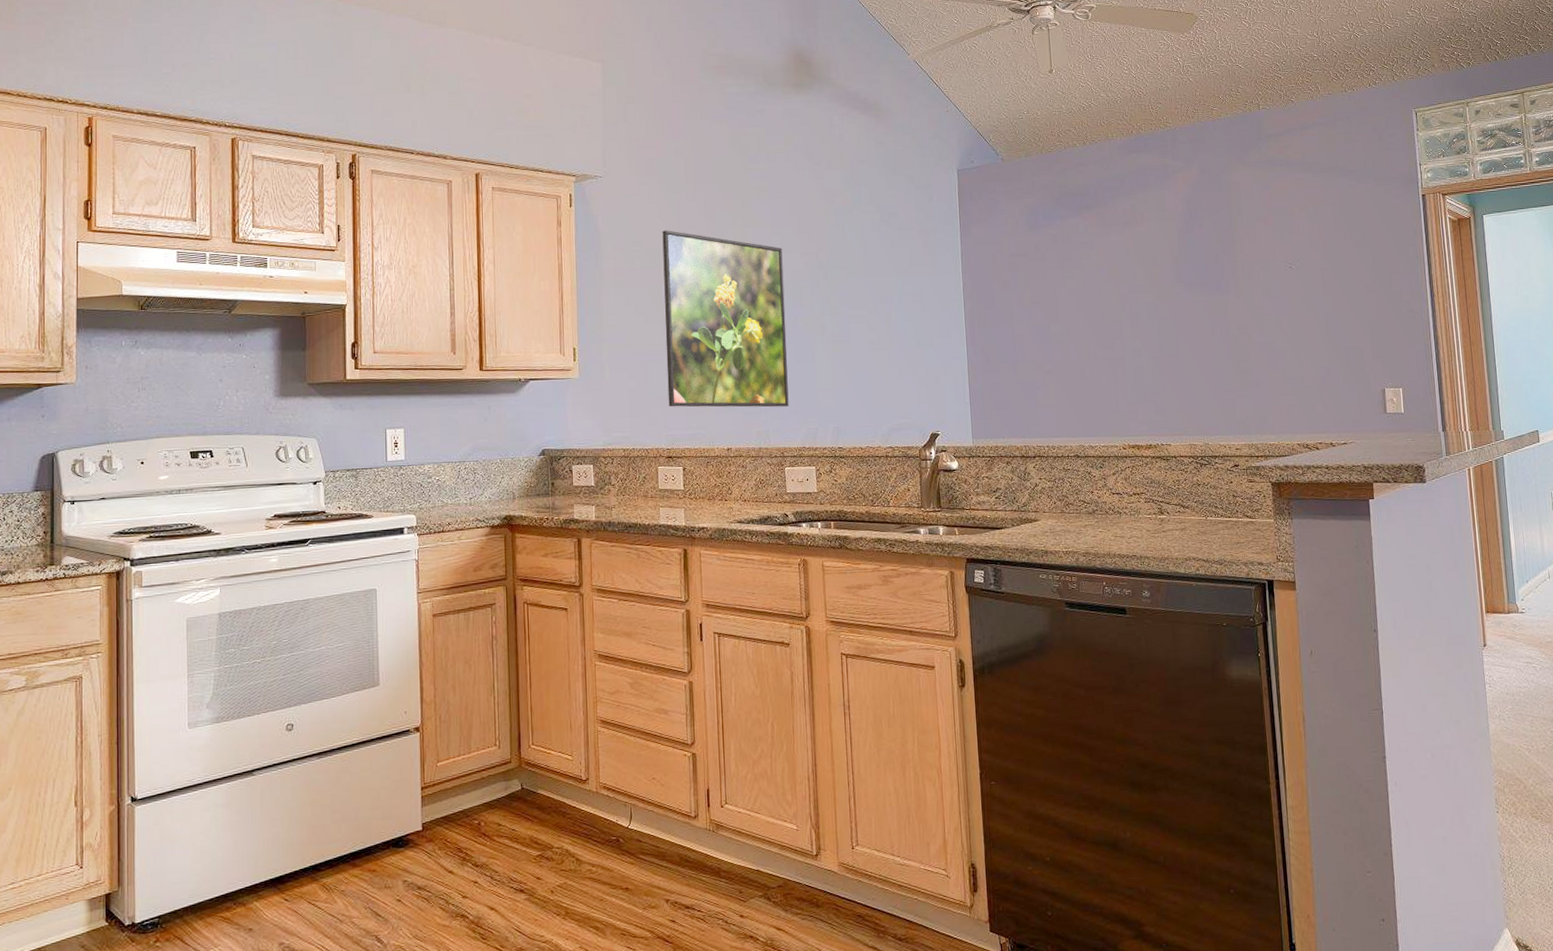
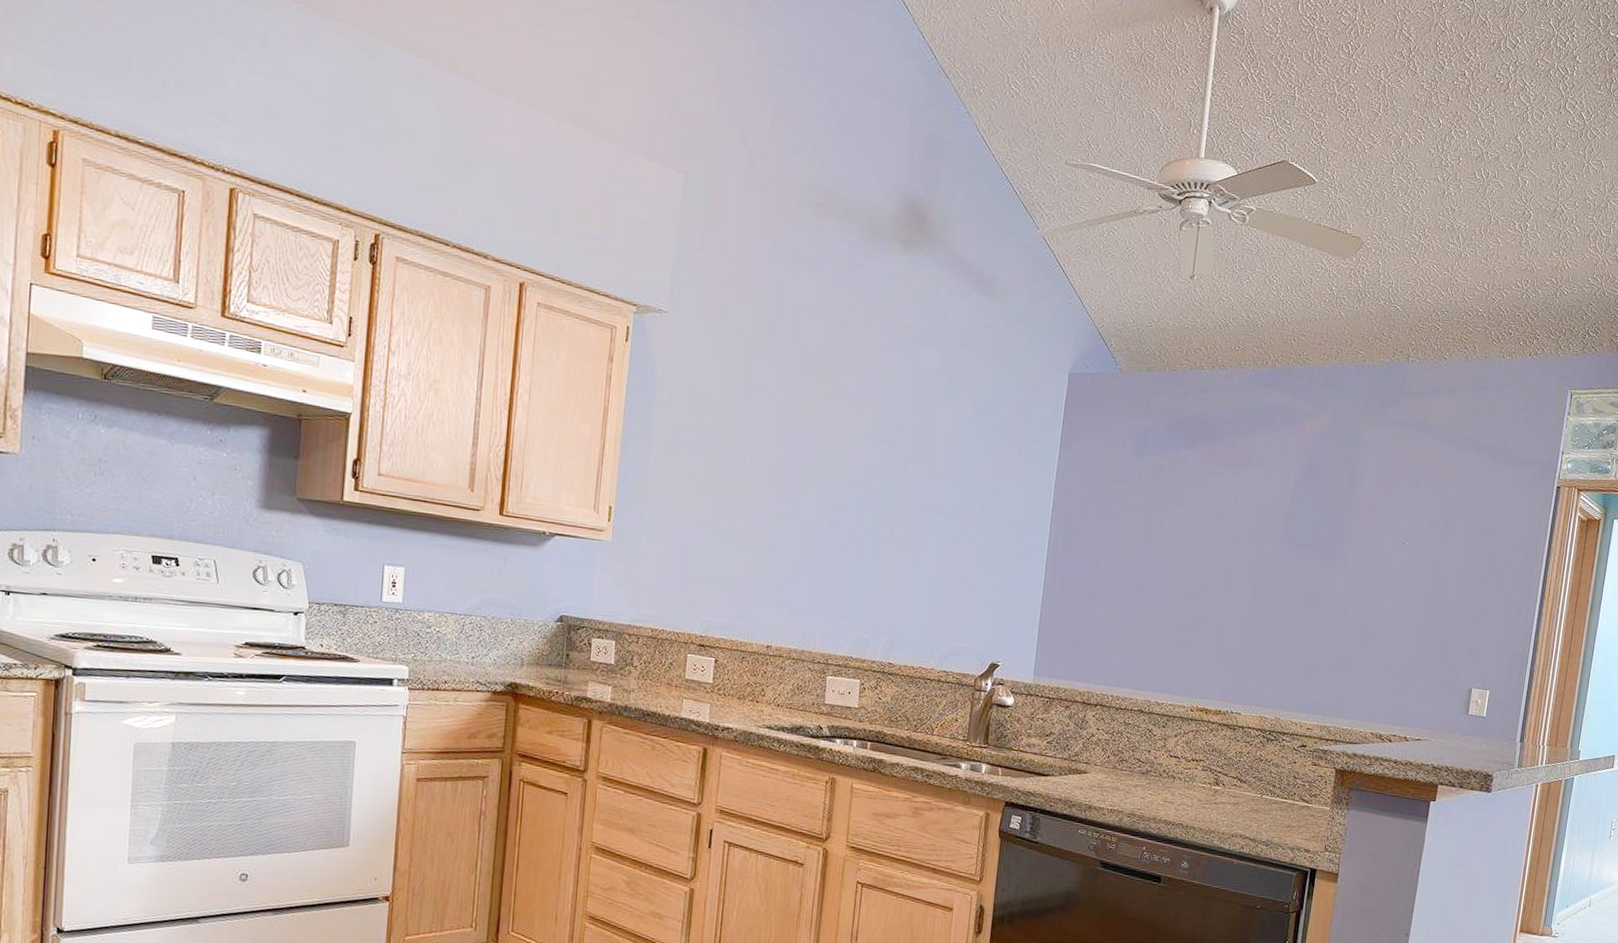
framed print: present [662,230,789,407] -> none [708,387,860,610]

